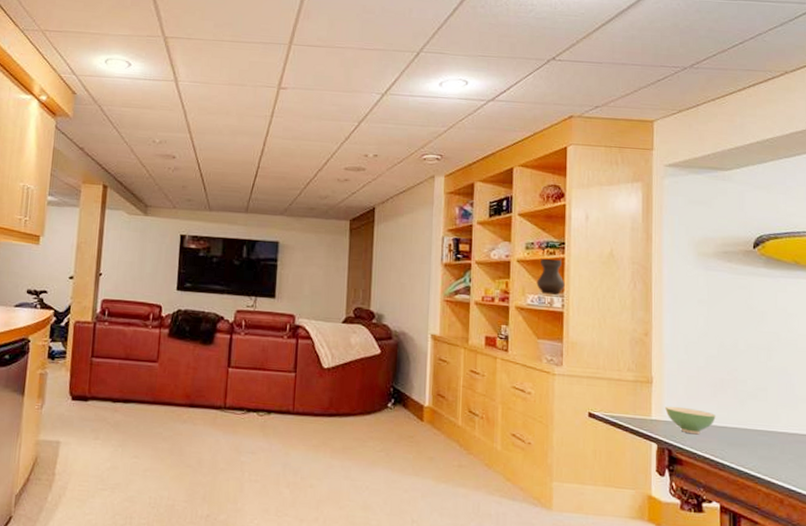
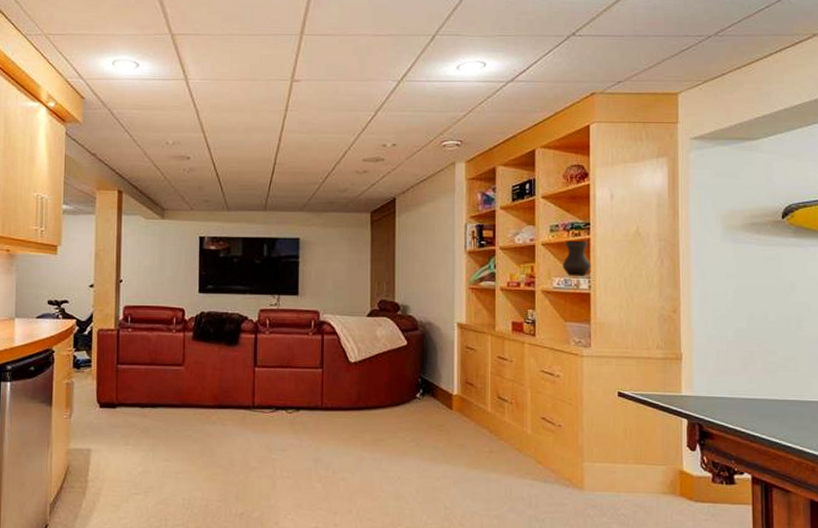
bowl: present [665,405,716,435] -> none [695,381,746,408]

